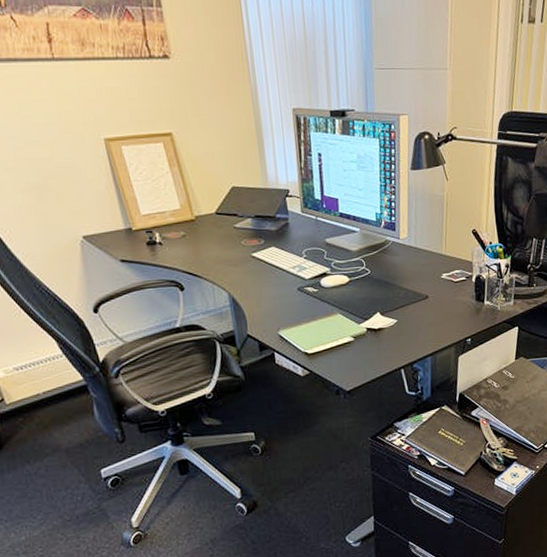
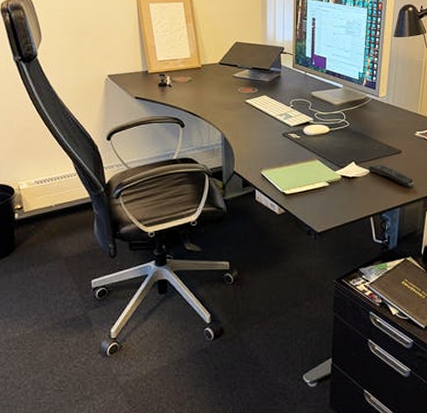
remote control: none [395,312,444,333] -> present [368,164,414,187]

